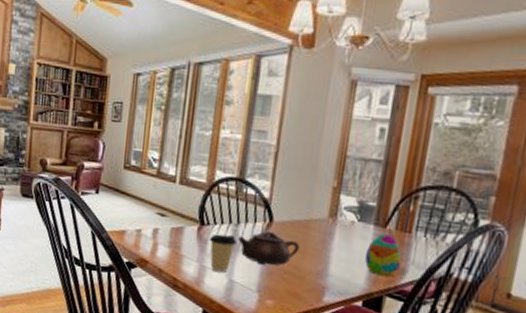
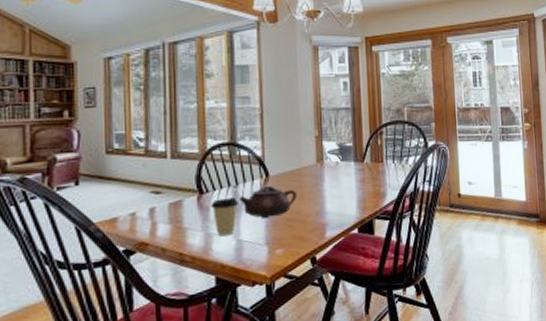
decorative egg: present [364,233,402,277] -> none [352,167,381,203]

